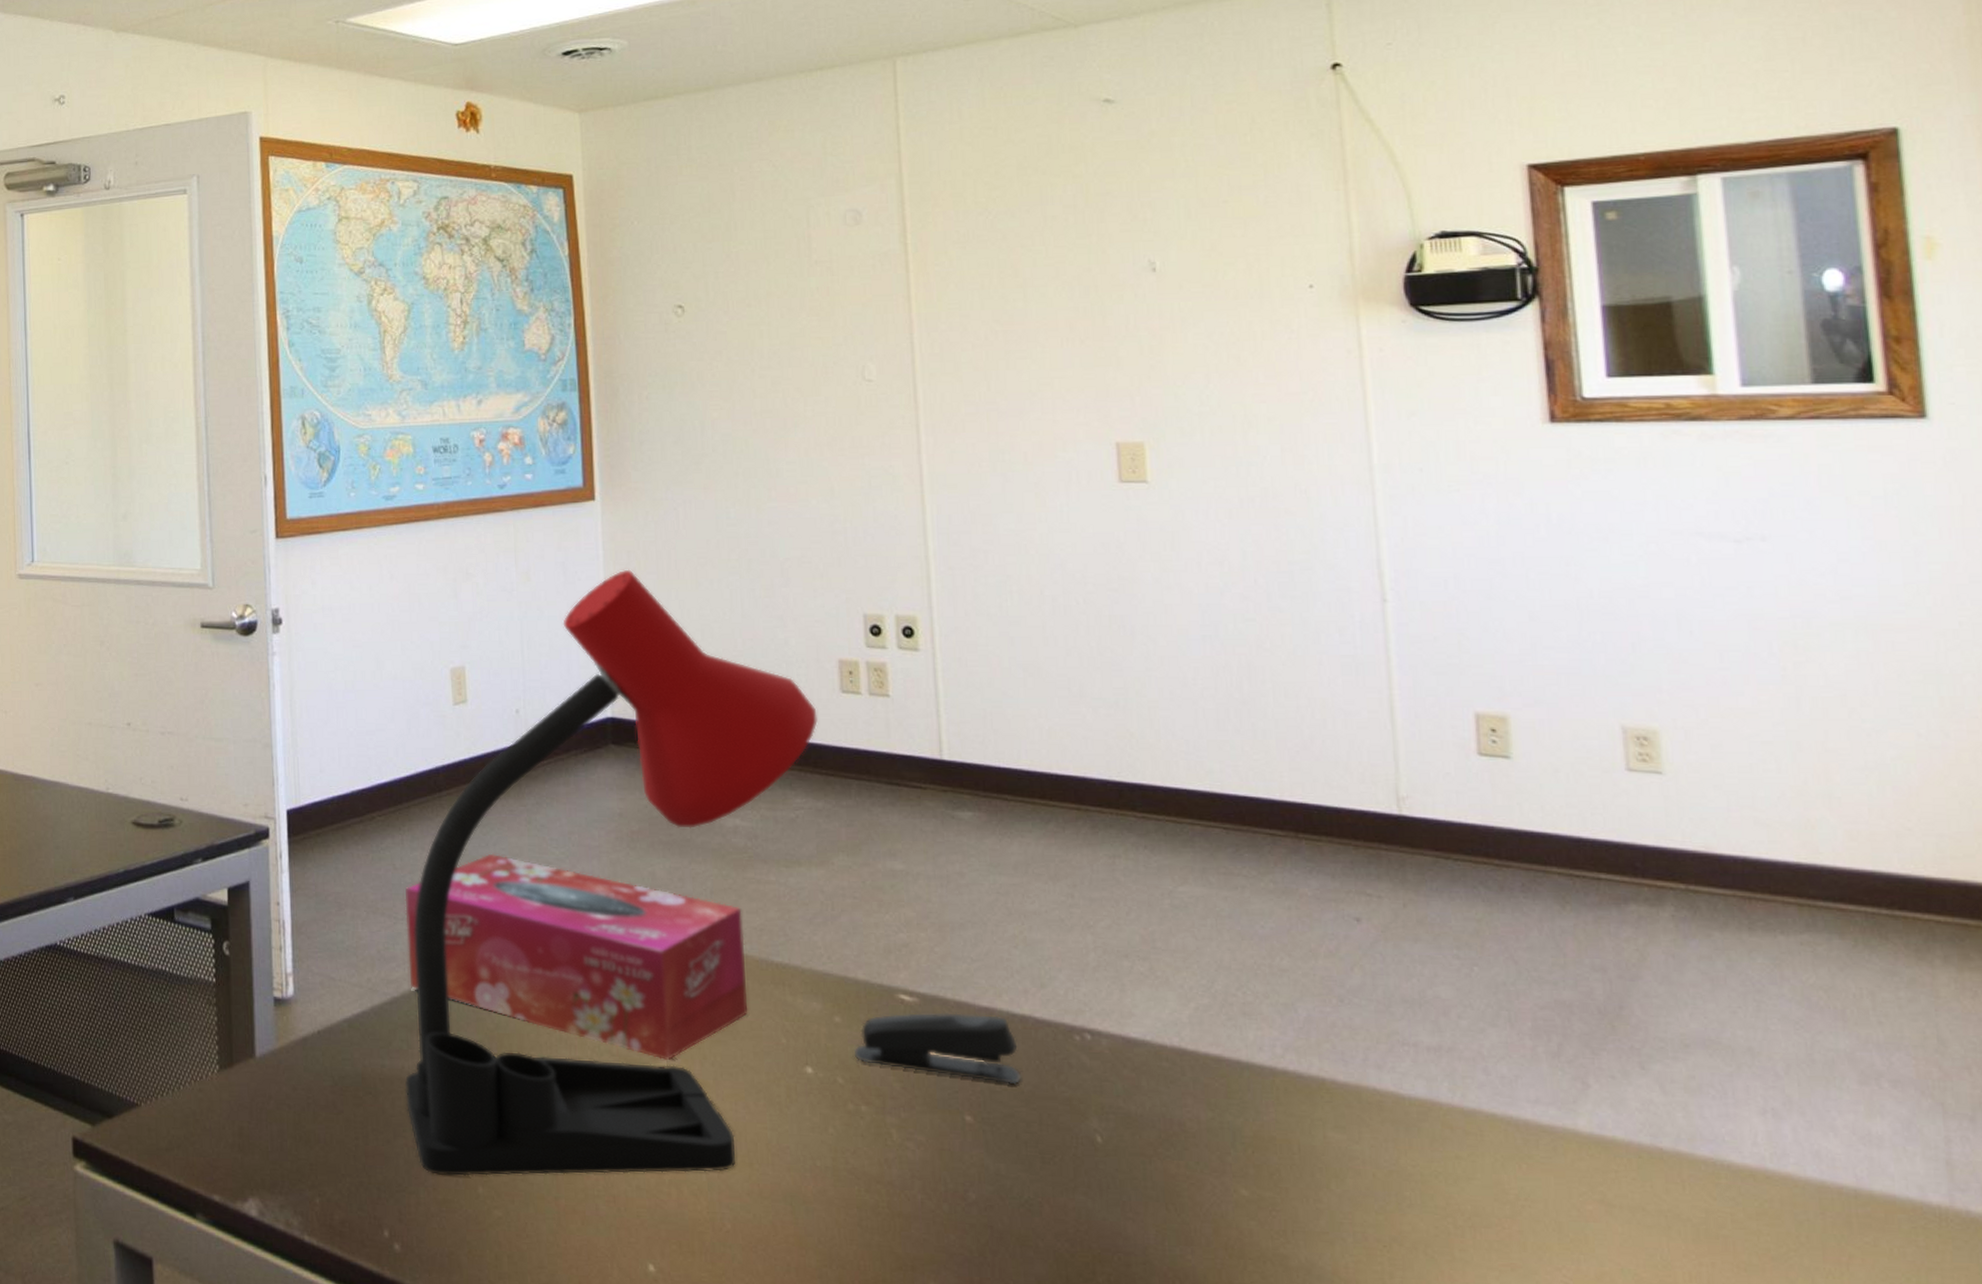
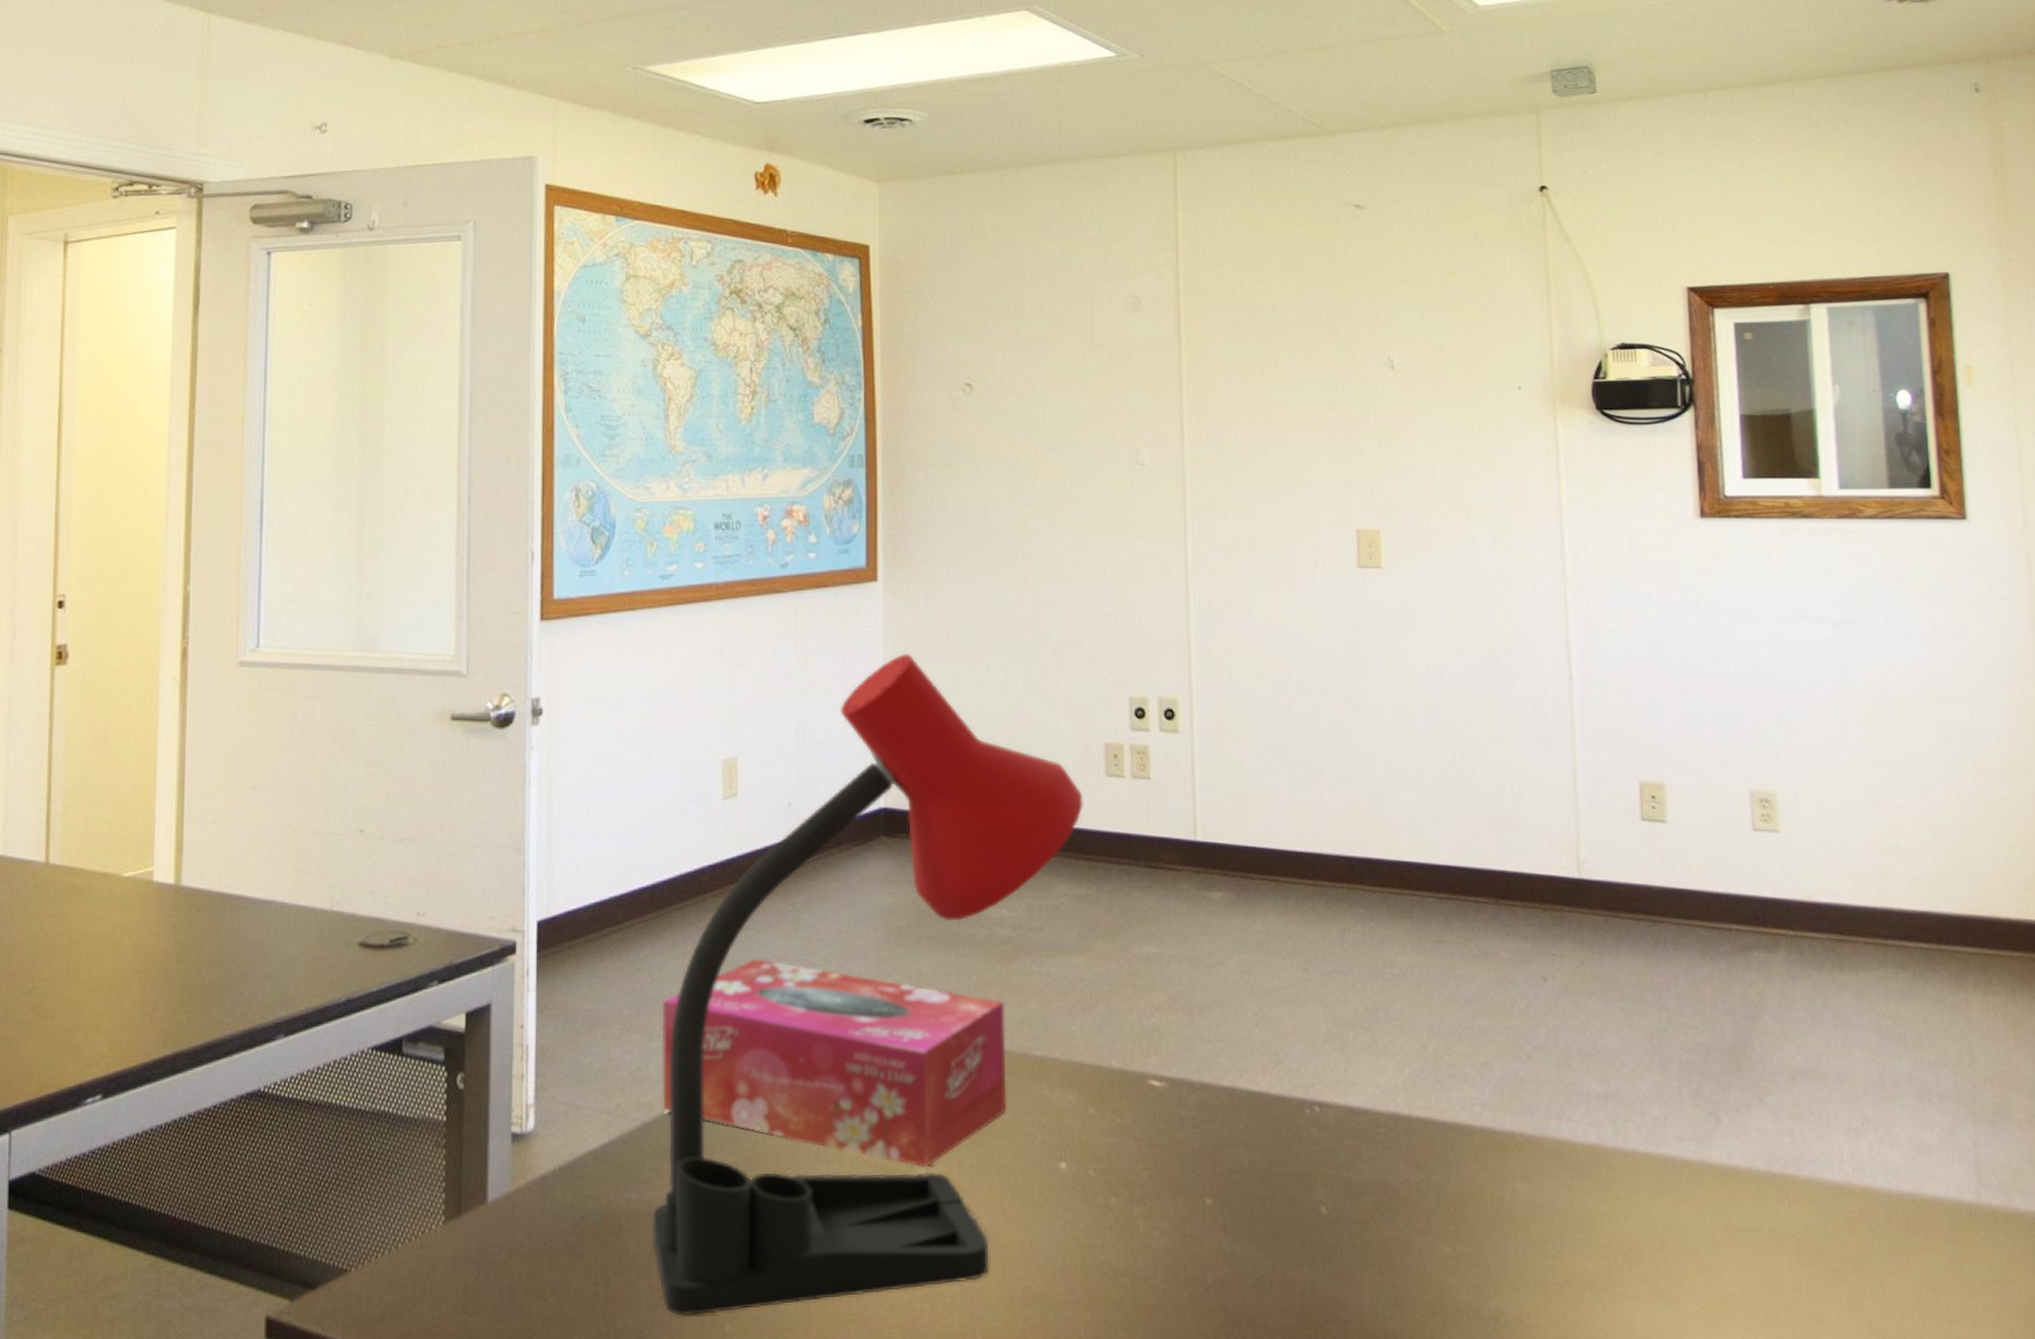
stapler: present [853,1013,1021,1085] -> none [1105,1095,1257,1163]

